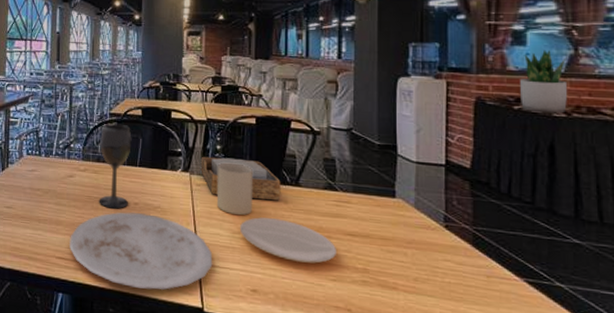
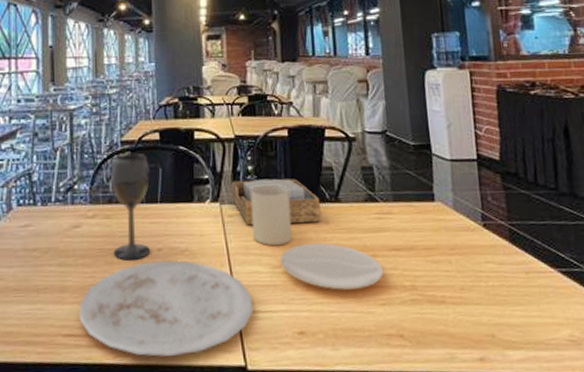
planter: present [520,50,568,114] -> none [533,33,574,96]

